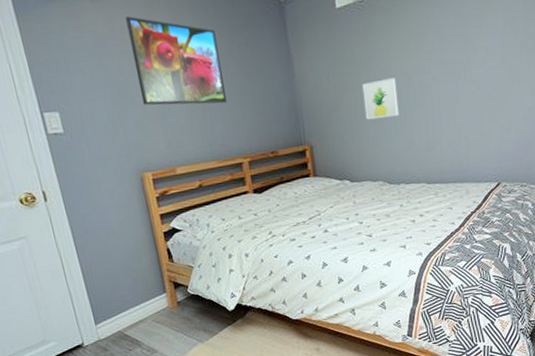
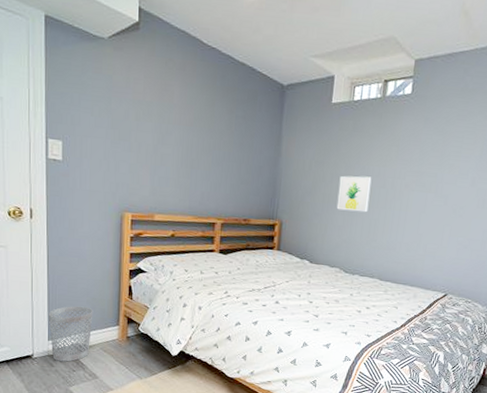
wastebasket: none [88,280,141,344] -> present [48,306,93,362]
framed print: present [125,16,228,106] -> none [139,70,218,166]

